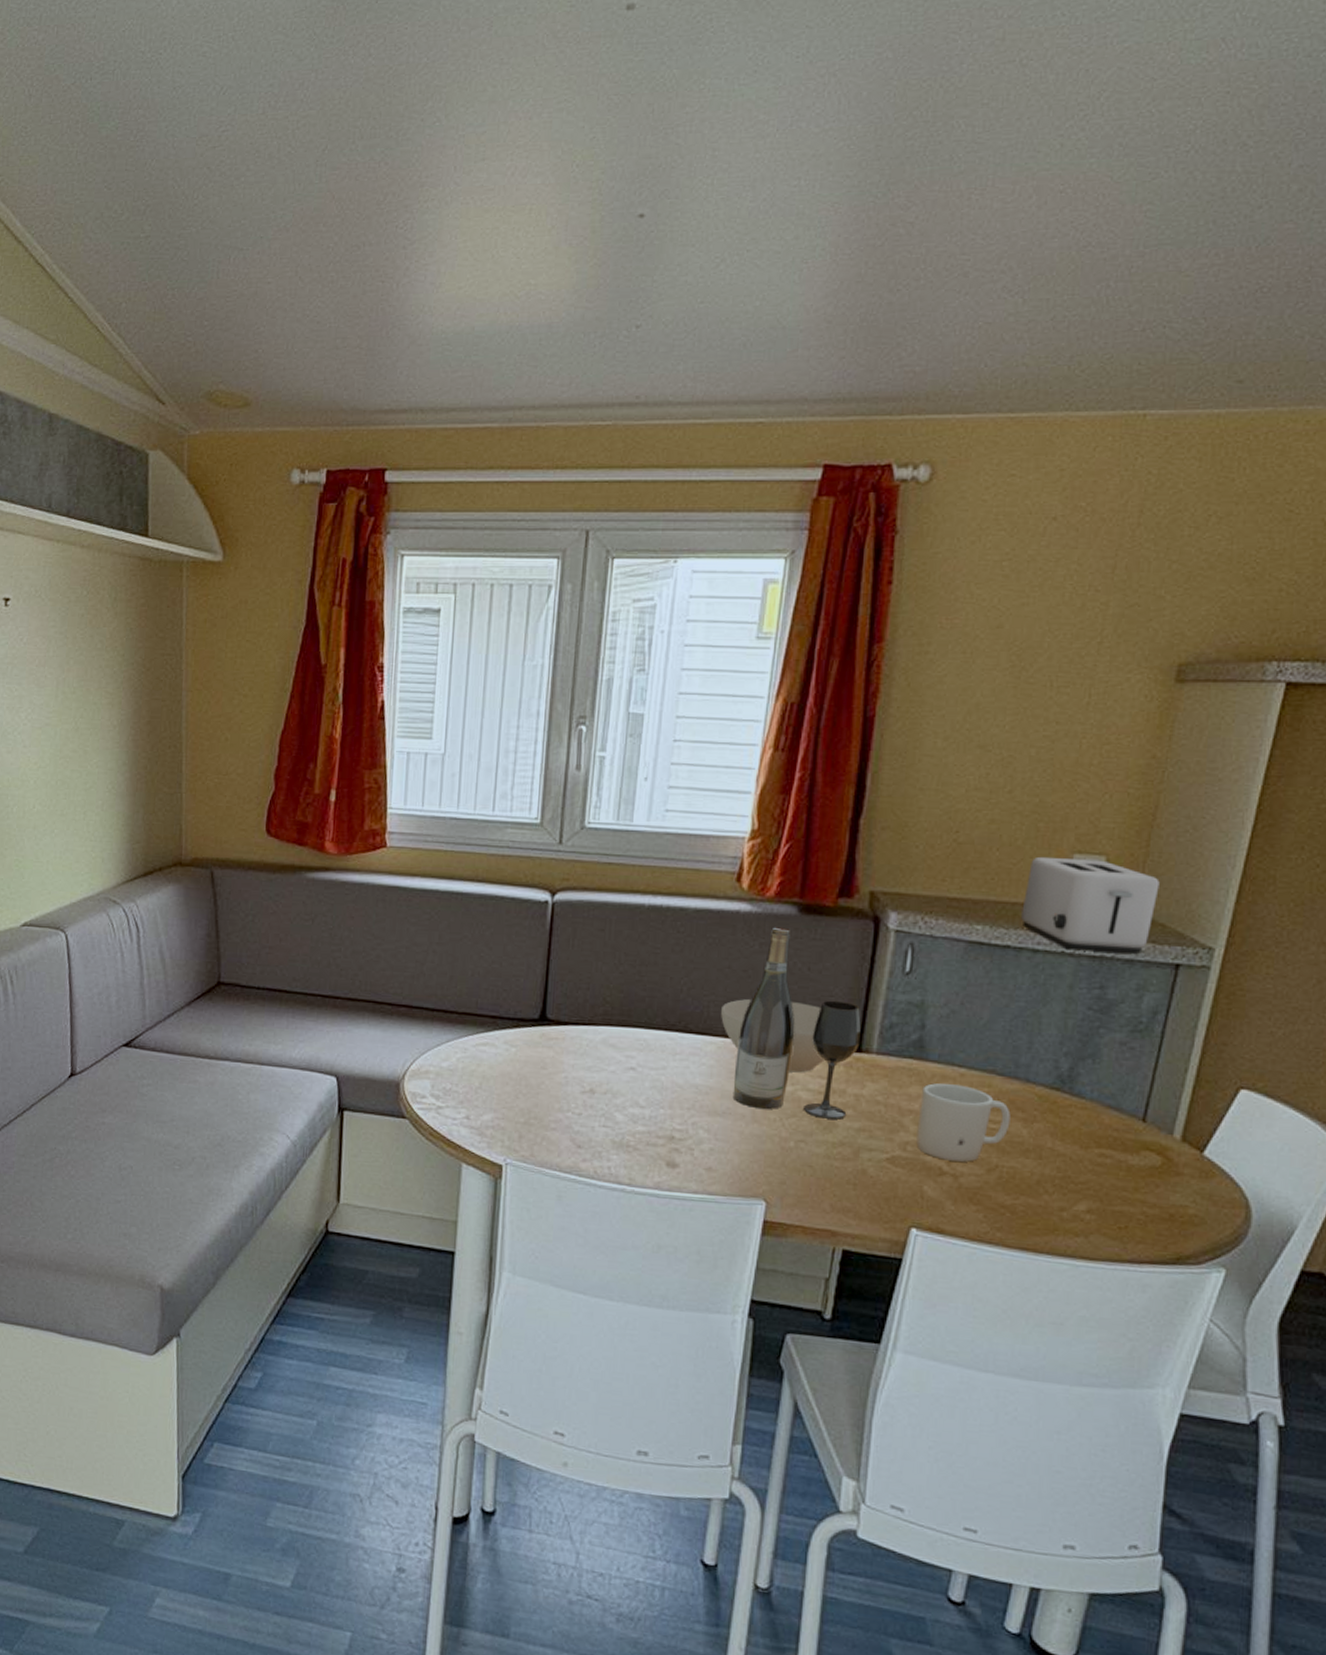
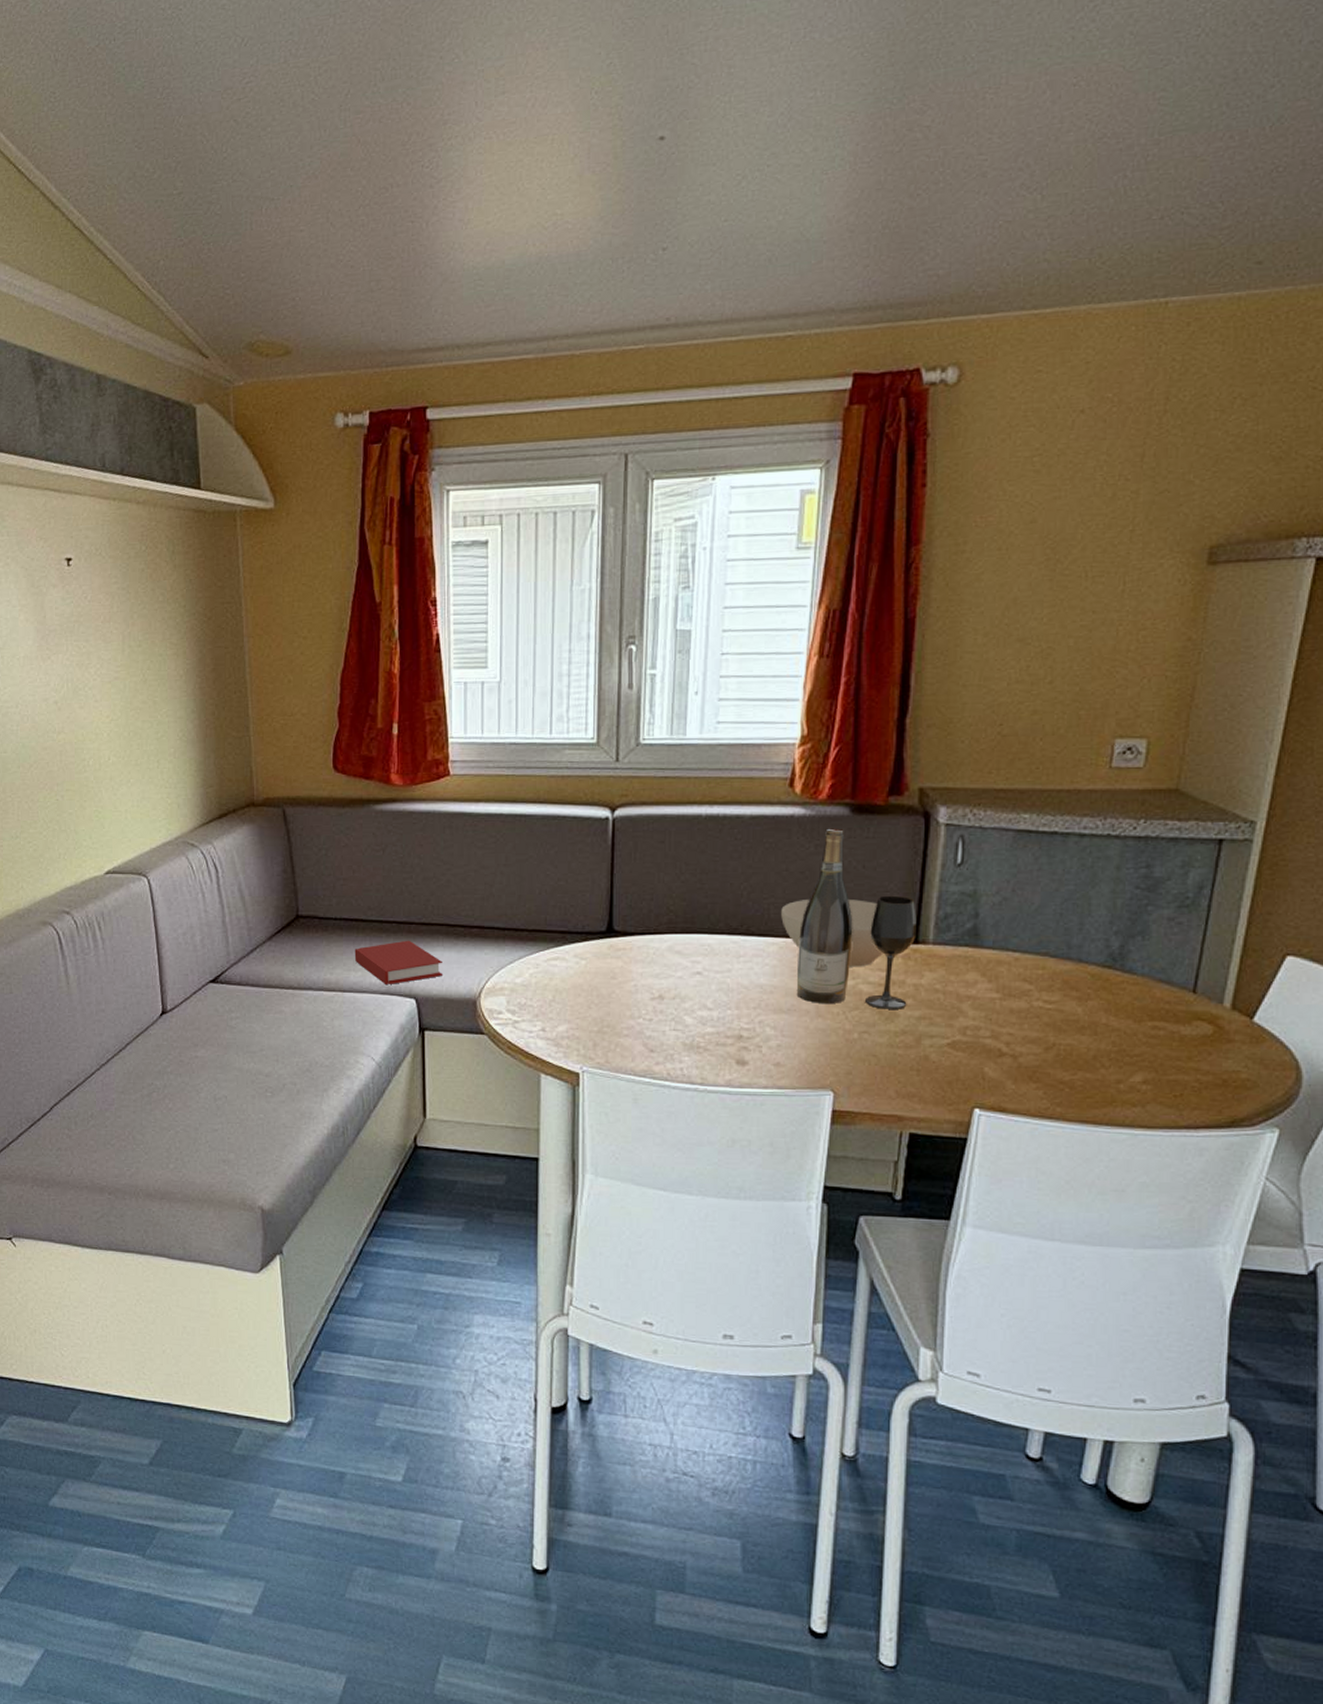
book: none [275,1015,367,1061] -> present [354,940,444,985]
mug: present [916,1083,1011,1162] -> none [975,968,1065,1042]
toaster: present [1021,856,1160,955] -> none [1067,743,1200,833]

